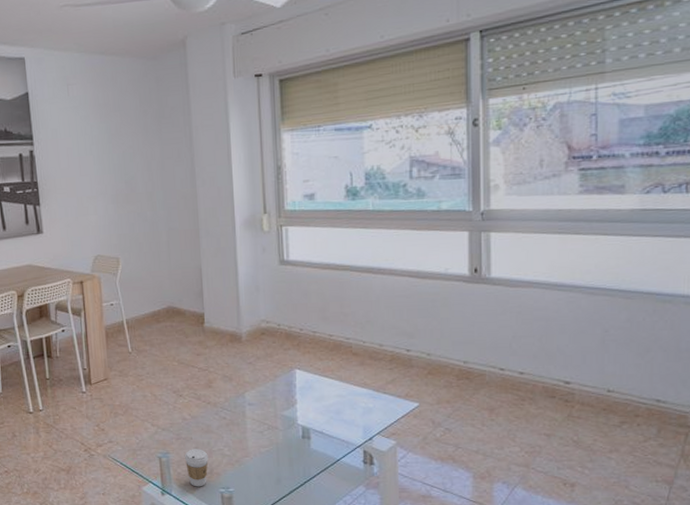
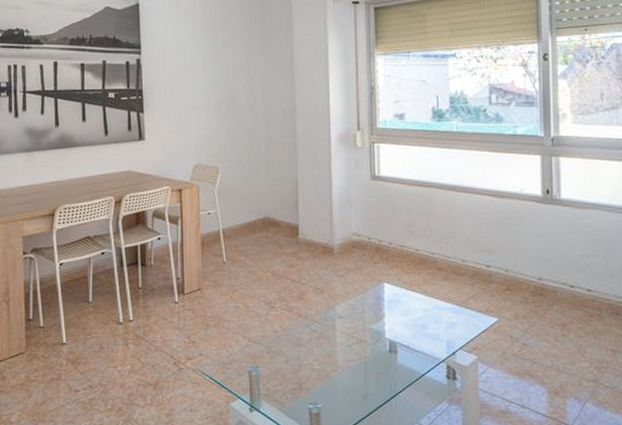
coffee cup: present [185,449,208,487] -> none [275,363,298,403]

